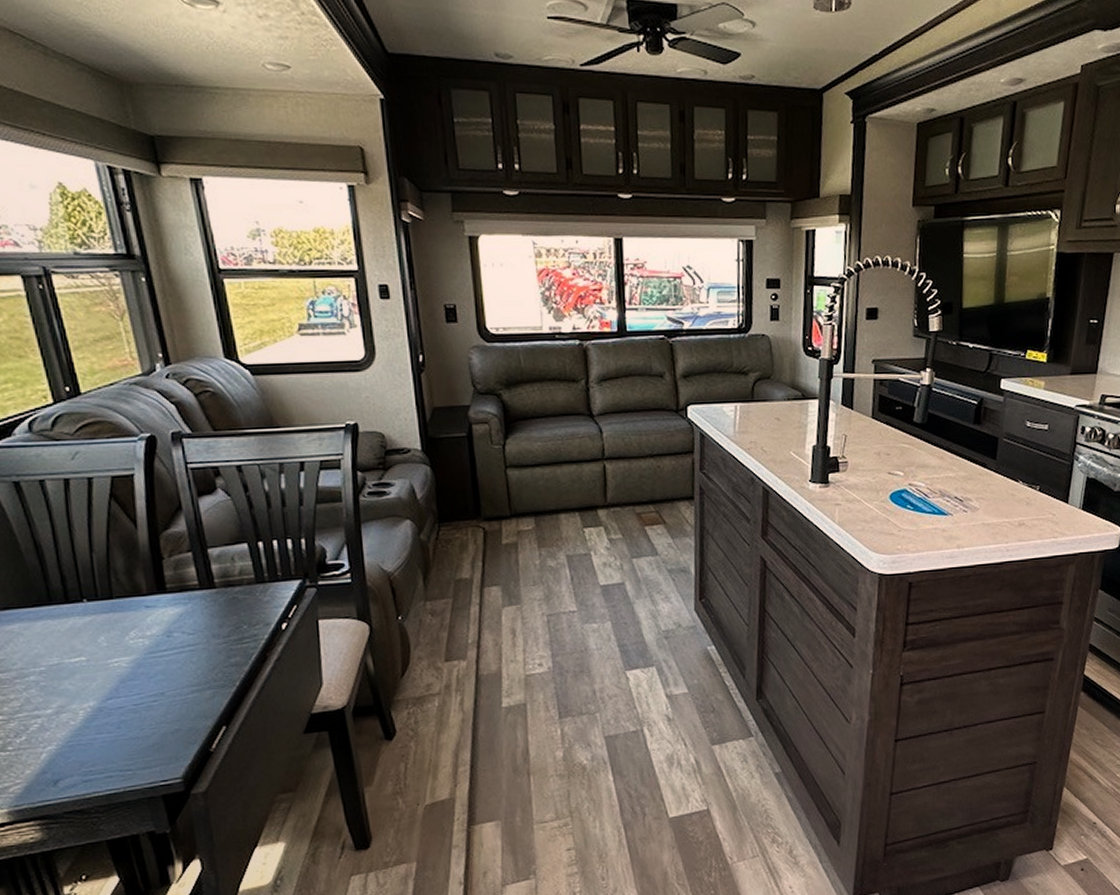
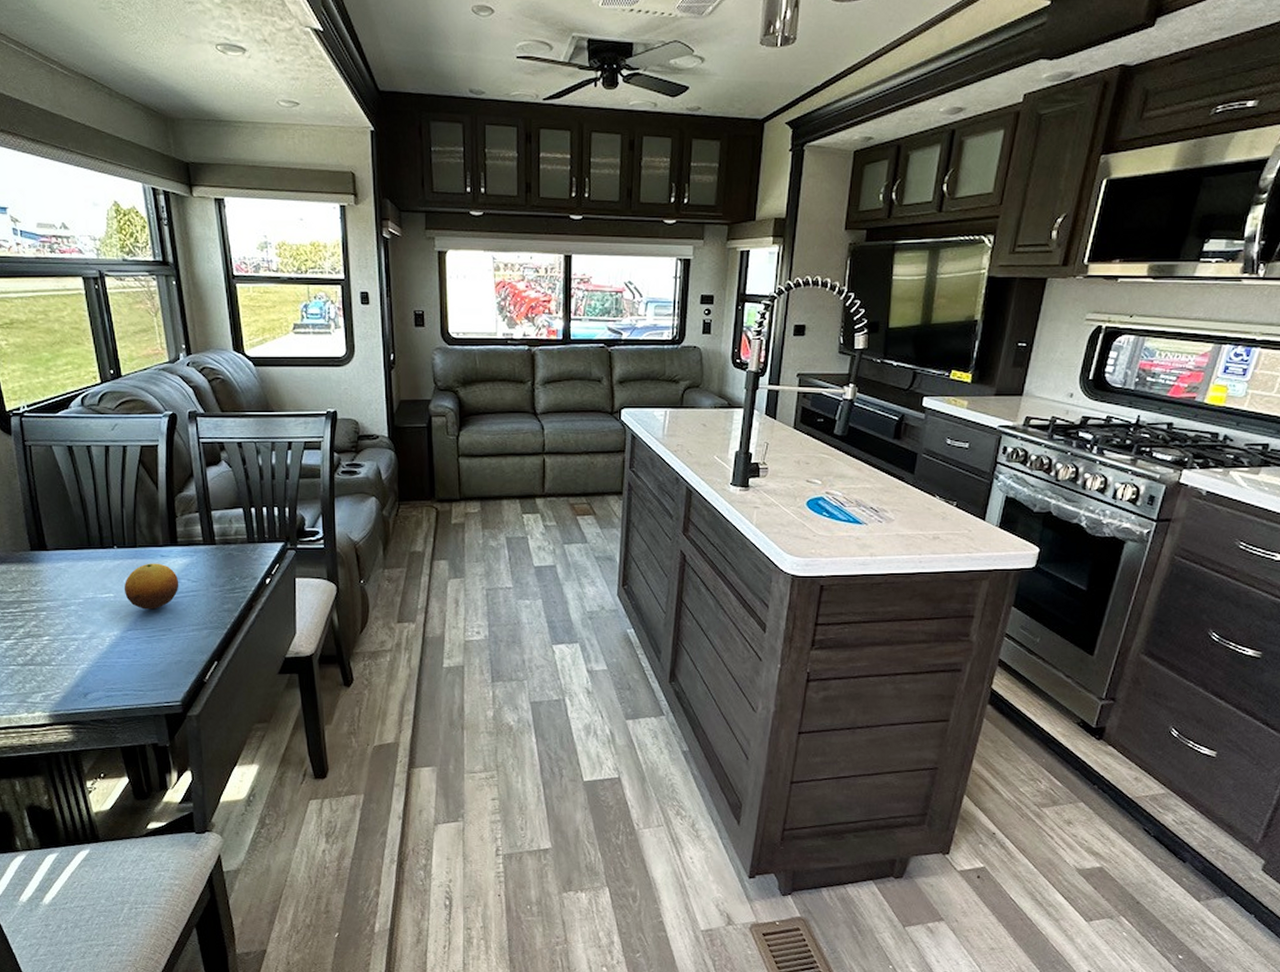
fruit: none [99,615,172,673] -> present [124,563,179,610]

